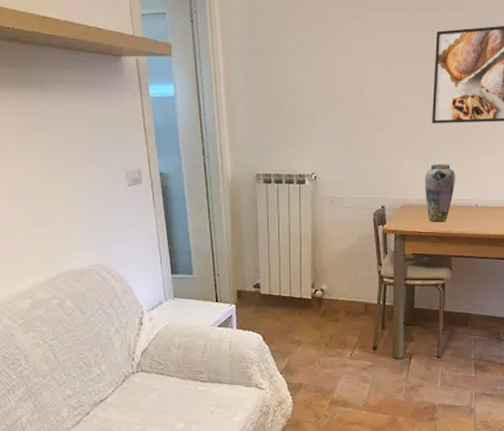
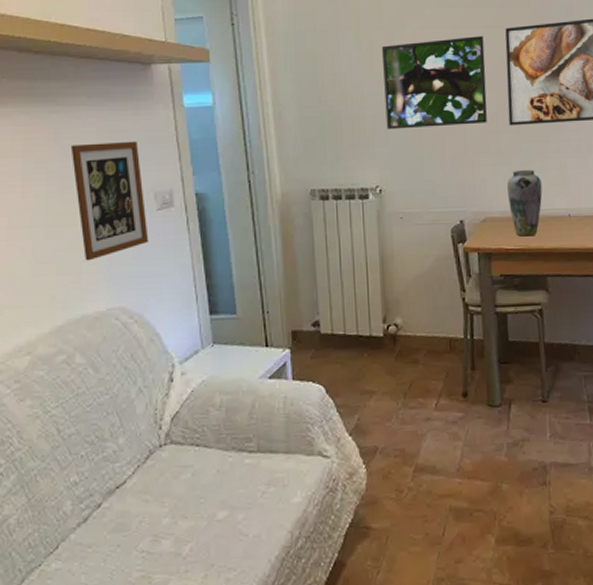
picture frame: none [55,125,122,226] -> present [70,141,149,261]
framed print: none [323,38,416,123] -> present [381,36,487,130]

